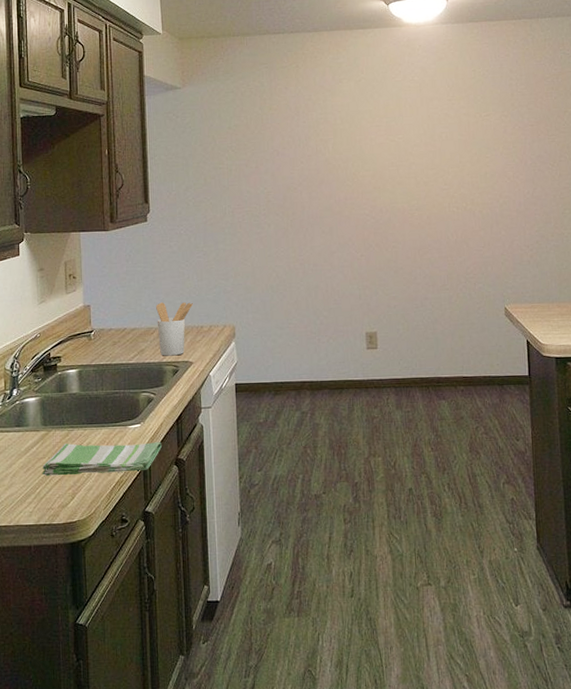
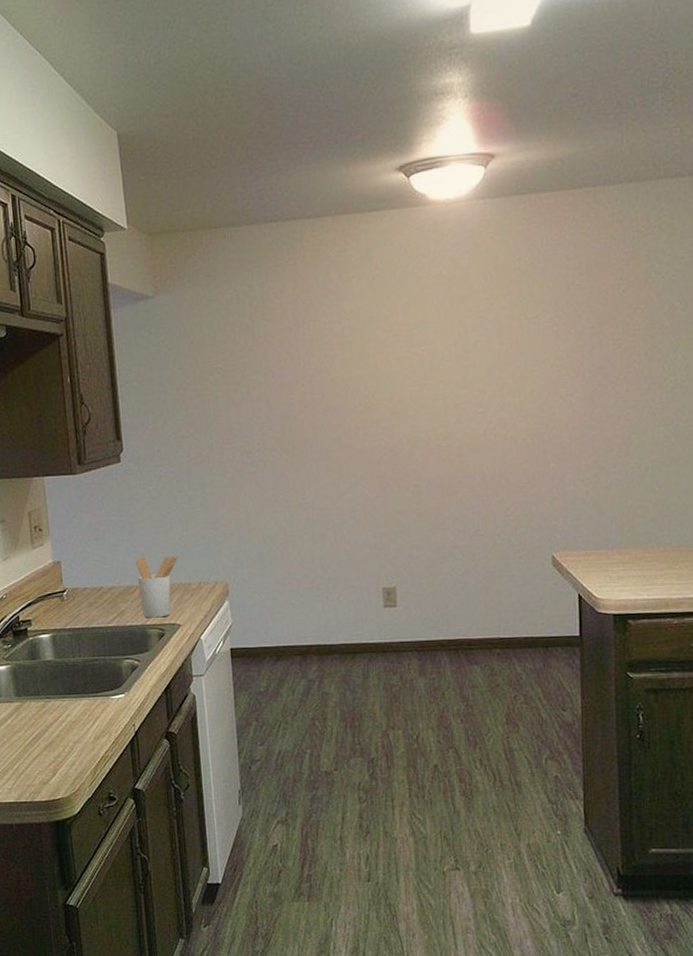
dish towel: present [42,442,162,477] -> none [19,714,150,751]

